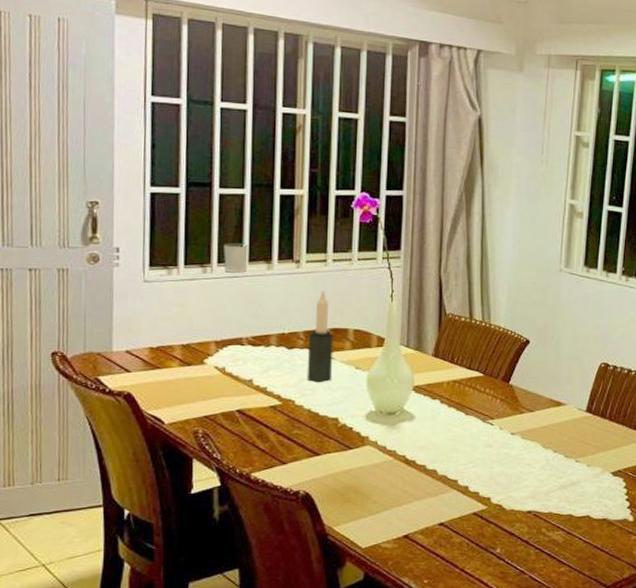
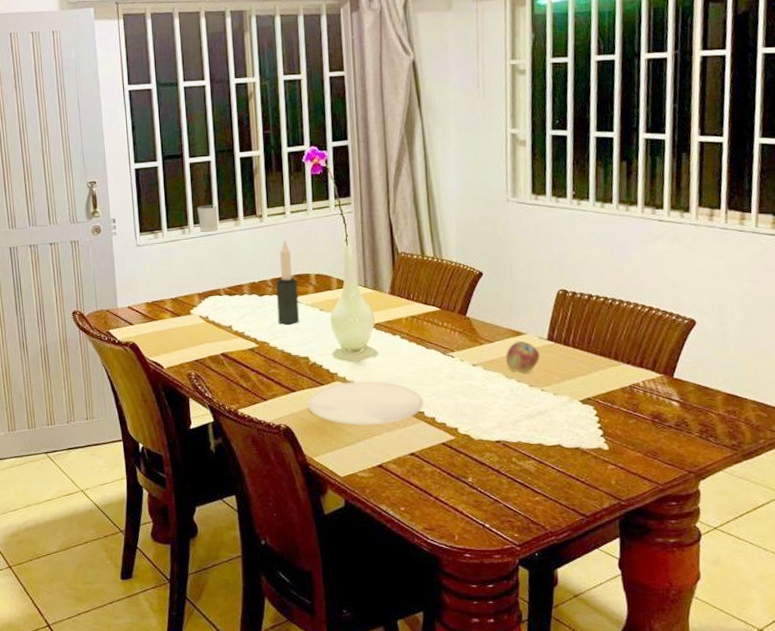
plate: none [332,447,458,494] -> present [307,381,424,426]
fruit: none [545,412,578,444] -> present [506,341,540,373]

